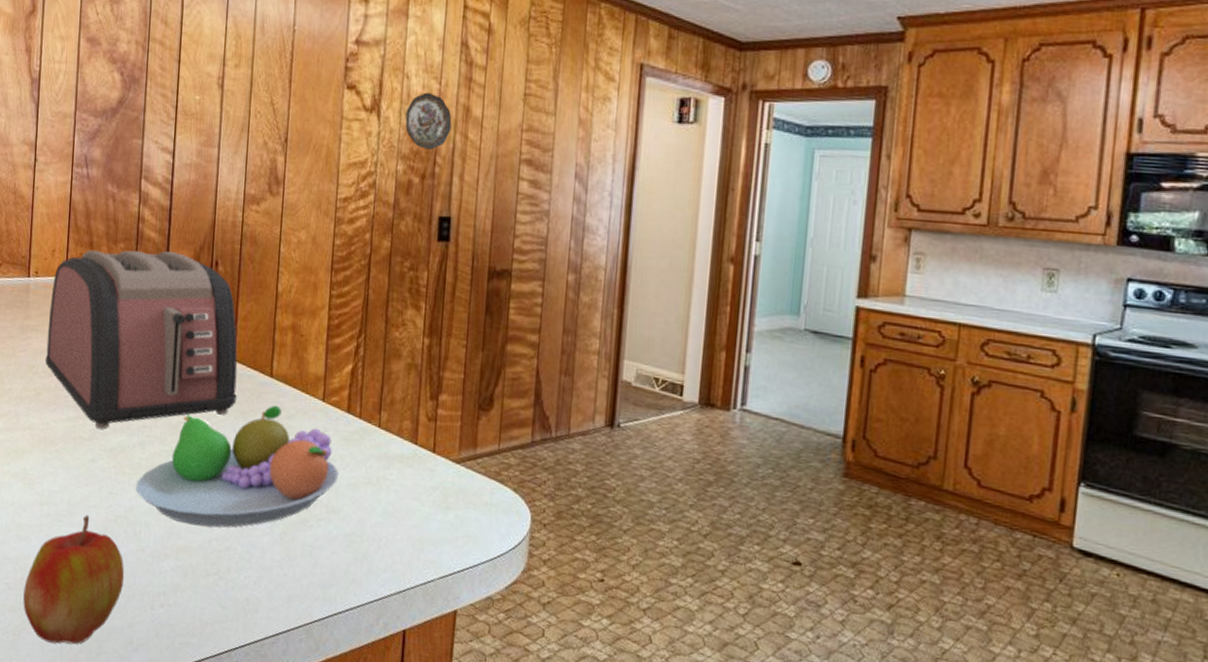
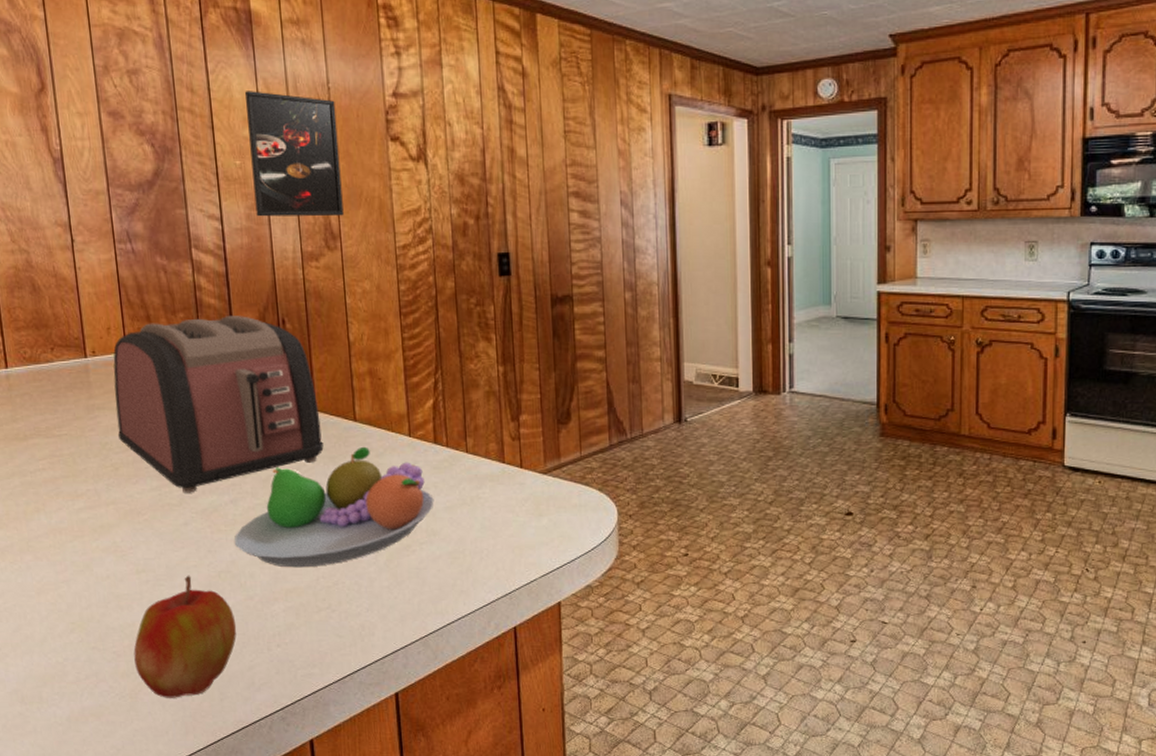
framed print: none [207,27,298,162] -> present [244,91,344,217]
decorative plate: present [405,92,452,150] -> none [452,137,499,191]

